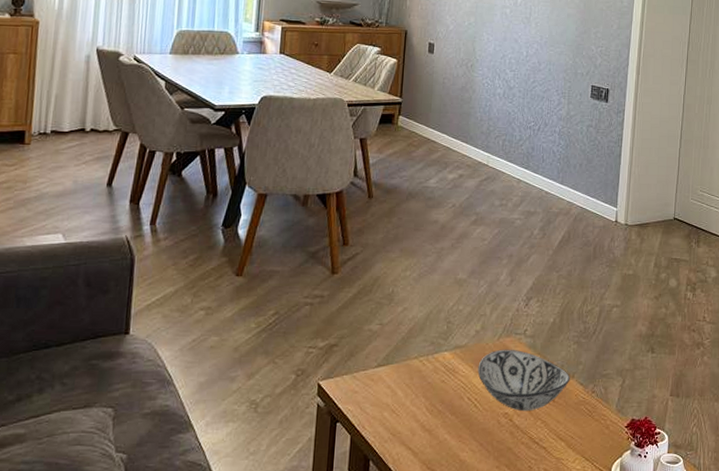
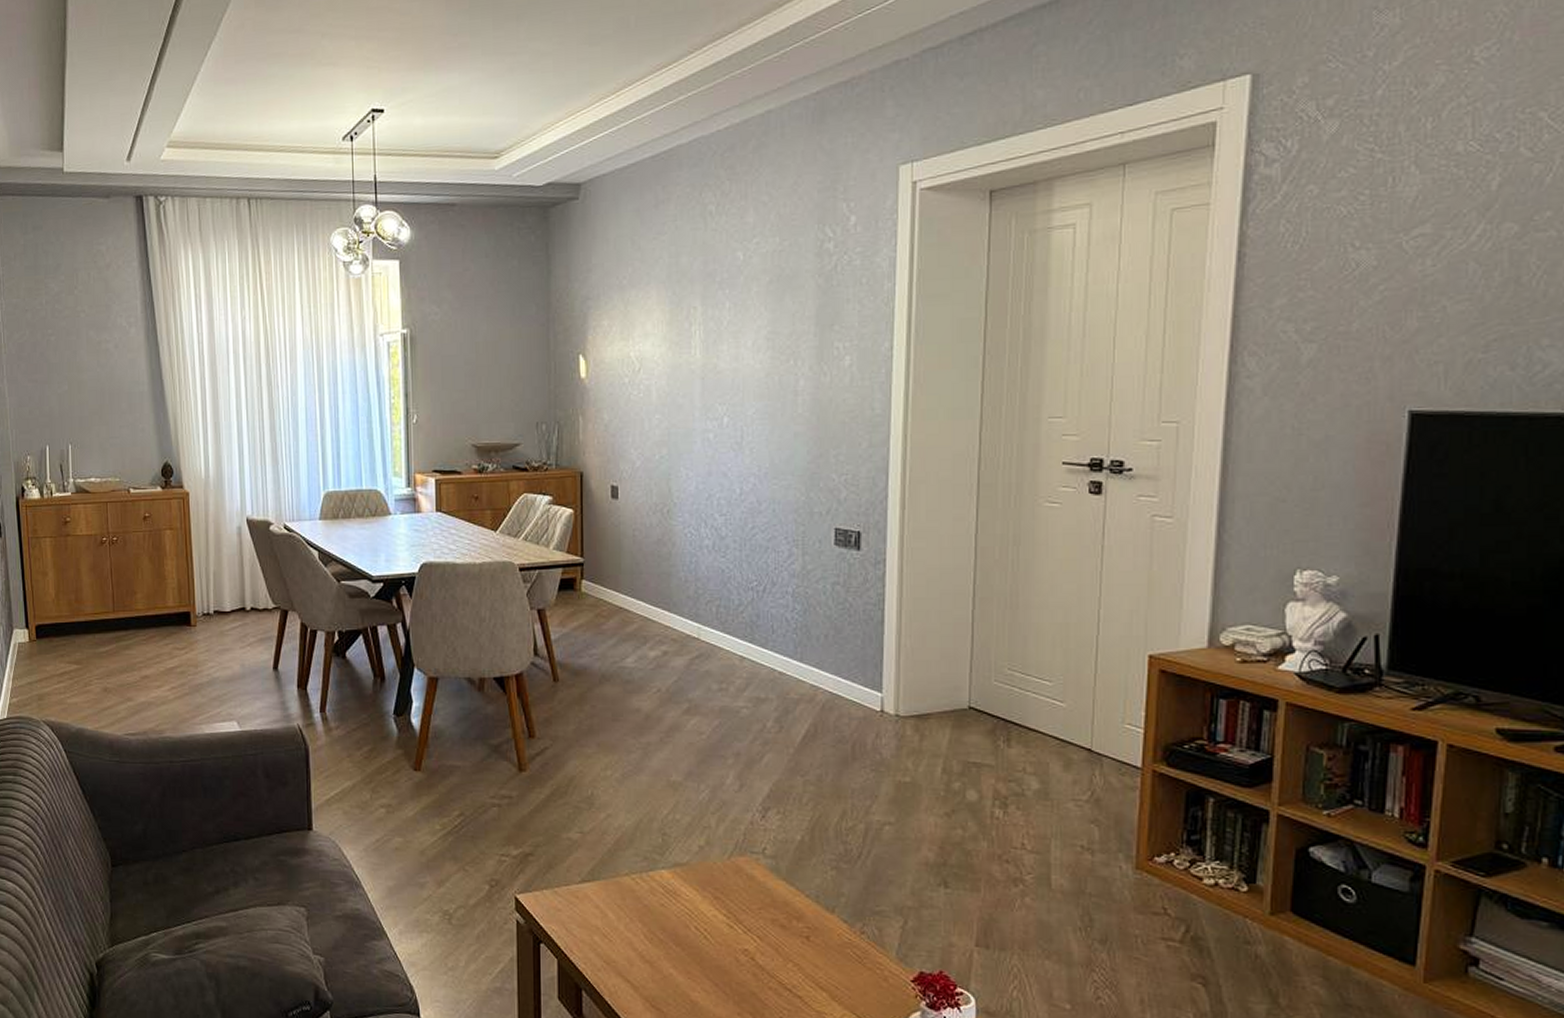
decorative bowl: present [477,349,570,411] -> none [705,870,829,949]

